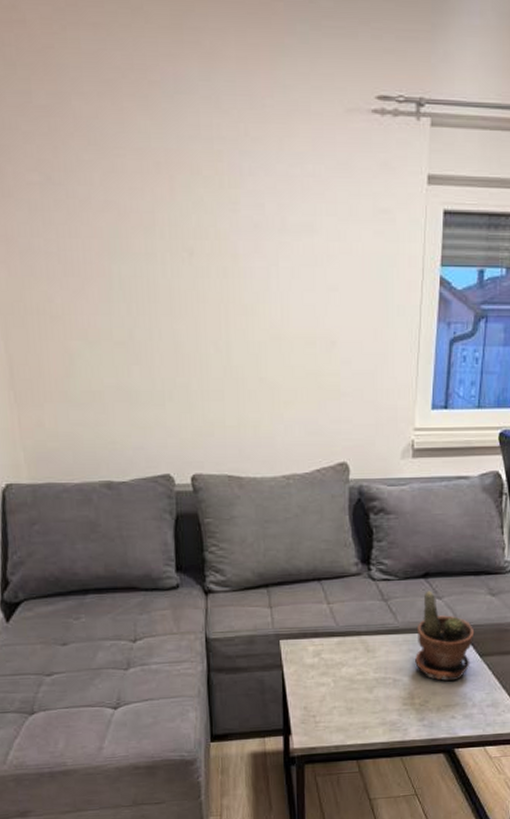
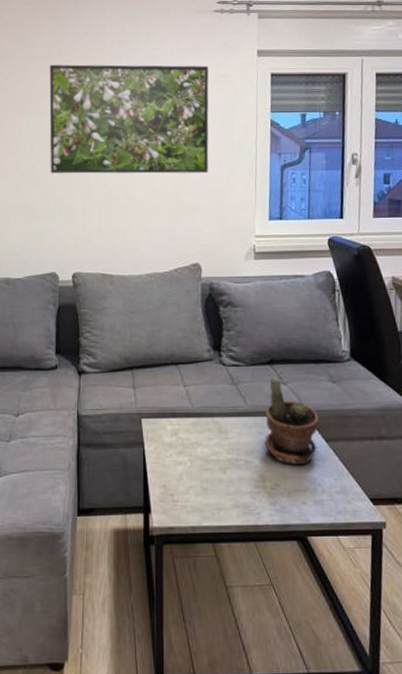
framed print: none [144,184,363,347] -> present [49,64,209,174]

